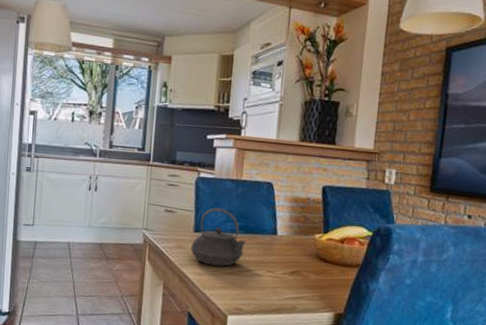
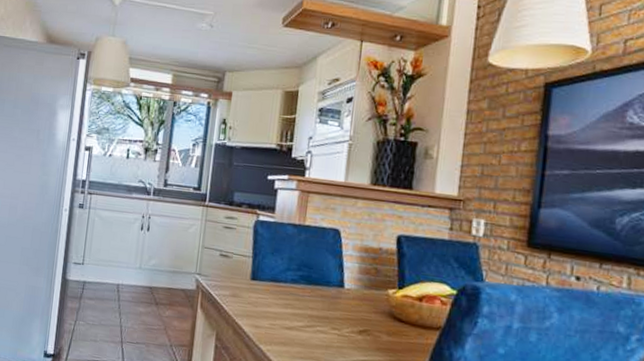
teapot: present [191,208,247,267] -> none [247,254,309,320]

